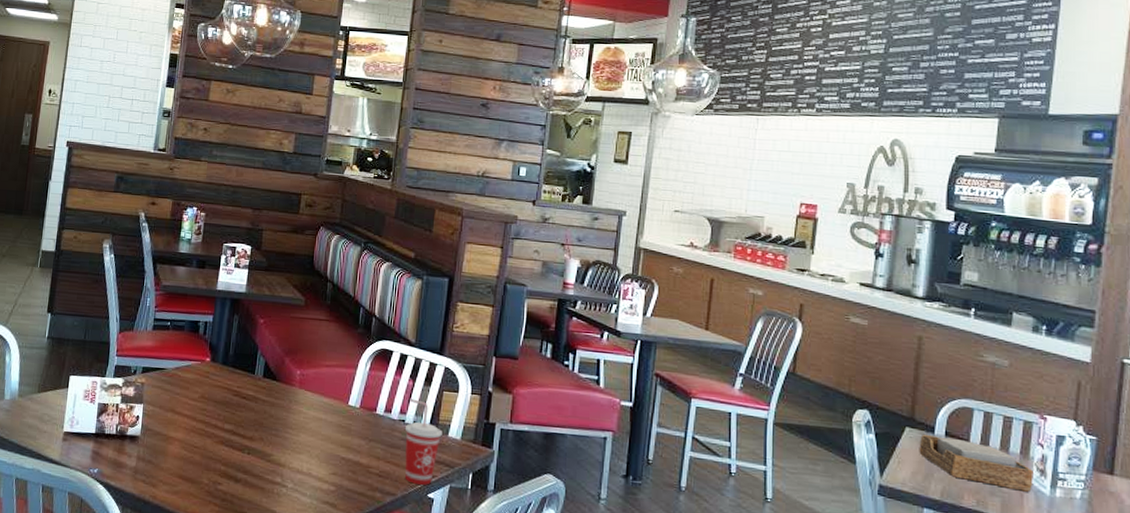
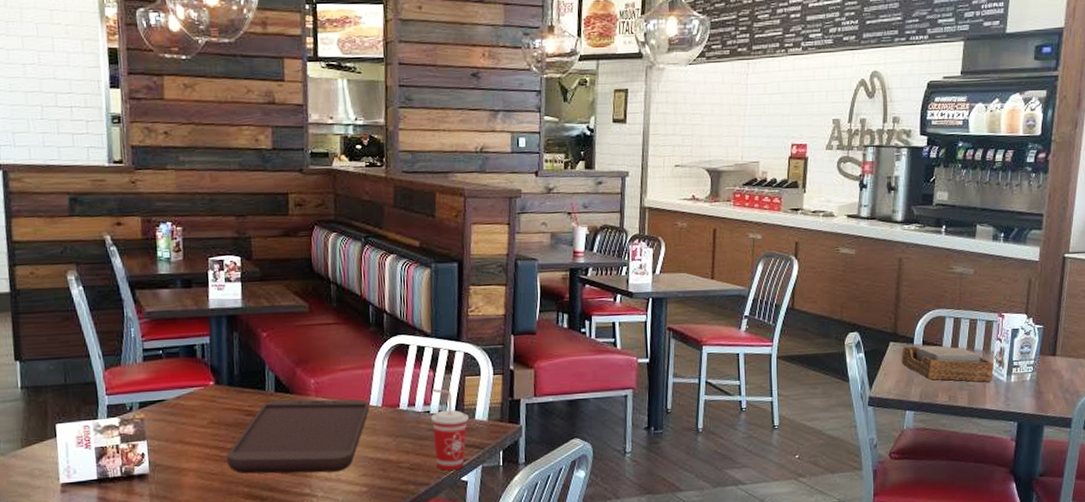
tray: none [210,385,348,466] -> present [227,399,370,474]

